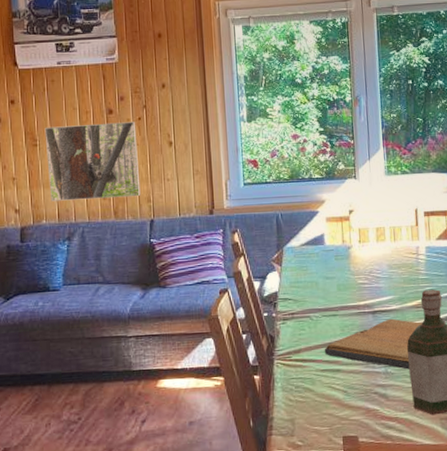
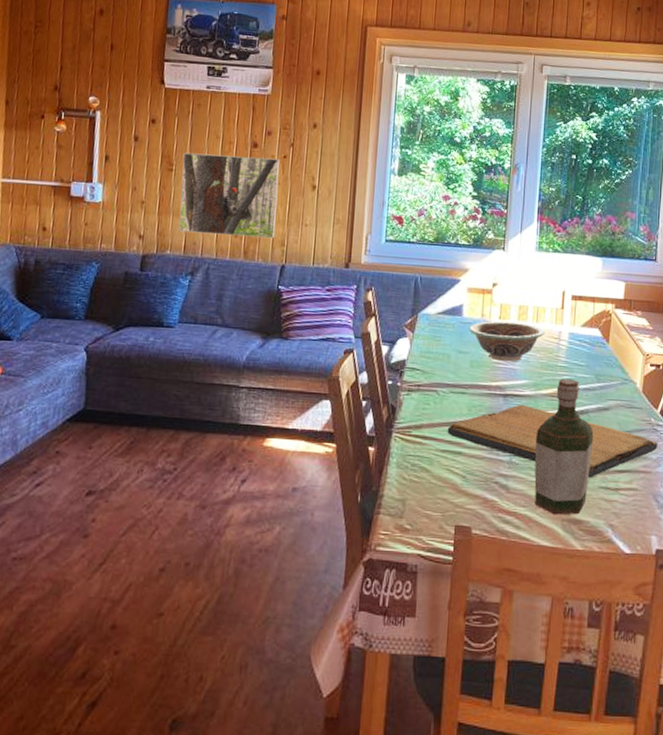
decorative bowl: none [332,243,403,282] -> present [468,321,545,362]

